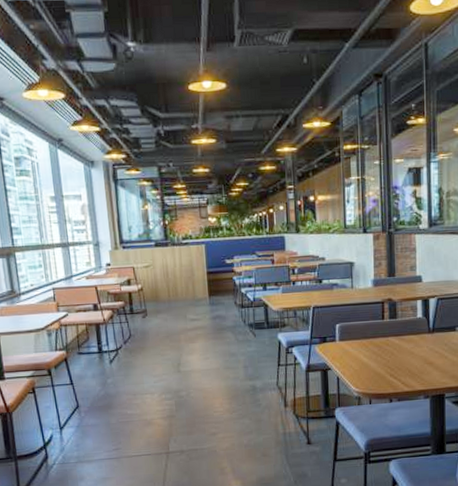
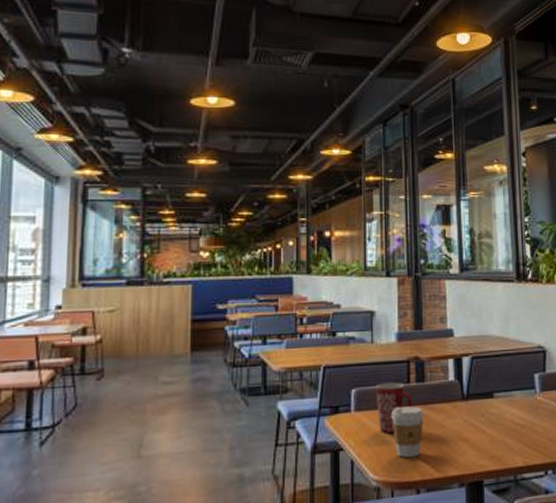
mug: none [355,319,386,358] -> present [375,382,413,434]
coffee cup: none [369,337,396,377] -> present [391,406,424,458]

